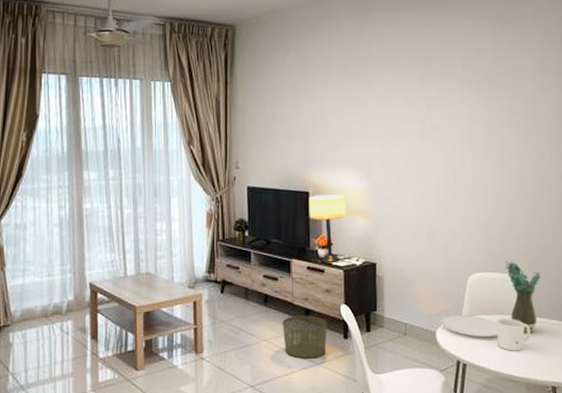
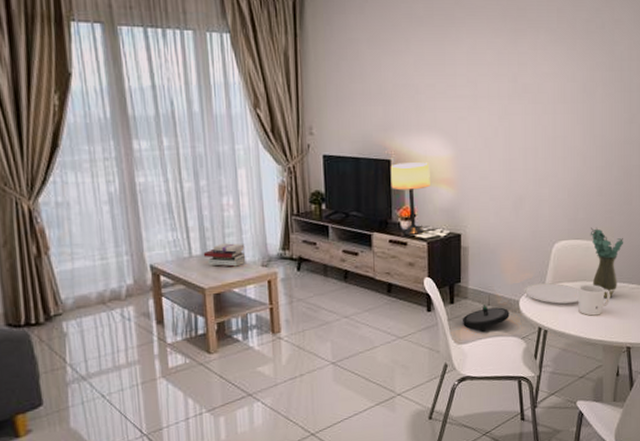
books: none [137,265,175,288] -> present [203,243,246,267]
basket: present [282,314,327,359] -> none [364,289,410,334]
robot vacuum: none [379,334,427,363] -> present [463,304,510,333]

